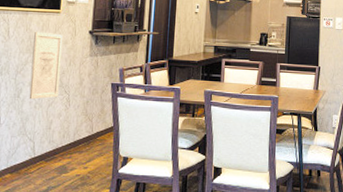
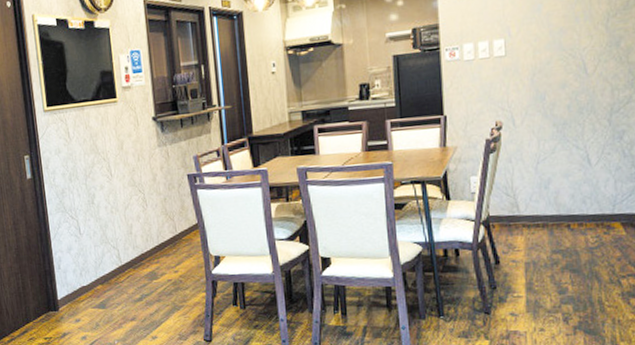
wall art: present [29,31,63,100] -> none [95,126,133,204]

